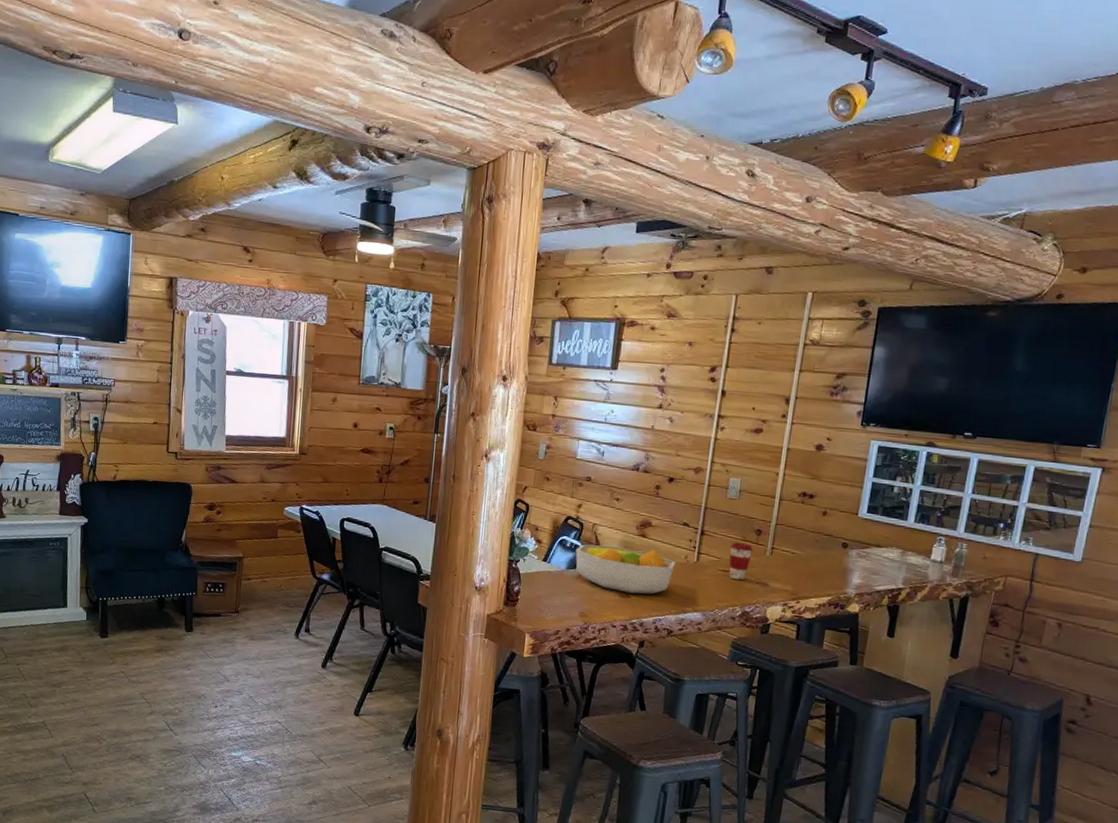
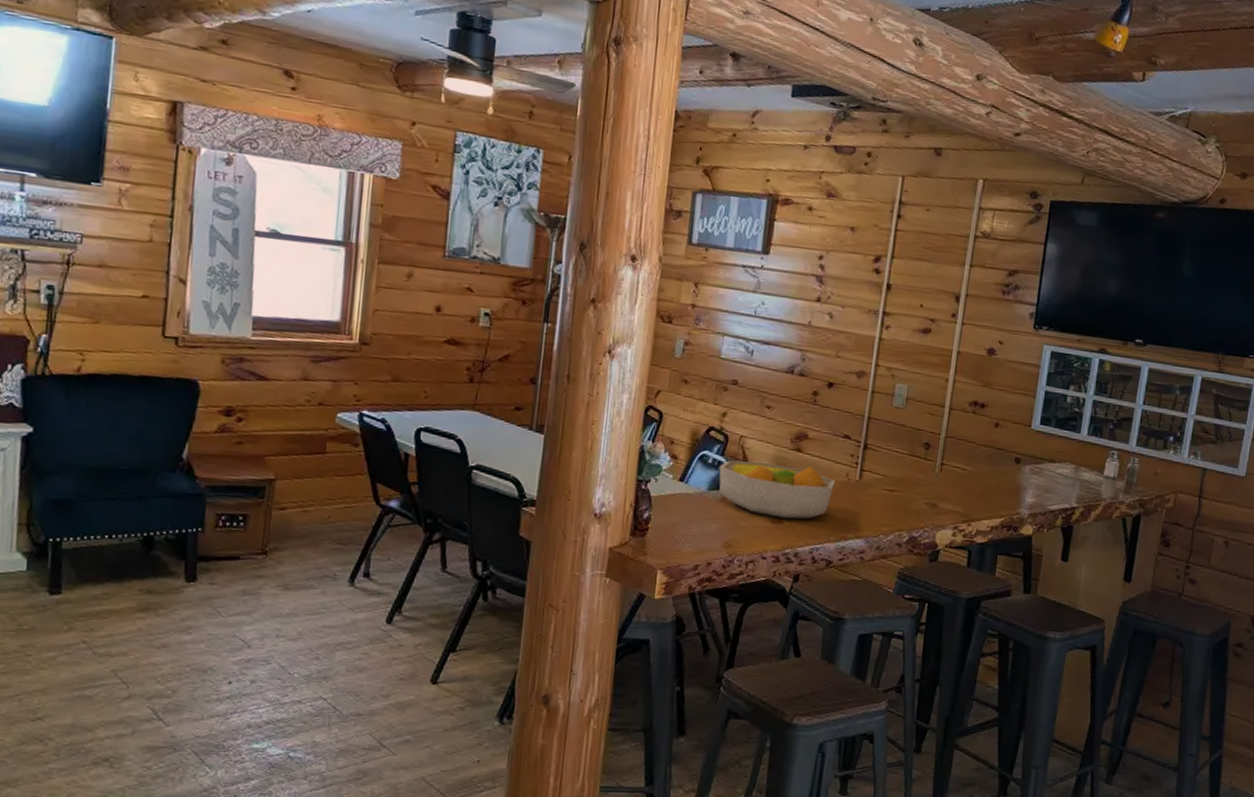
coffee cup: present [729,542,754,581] -> none [895,457,922,501]

